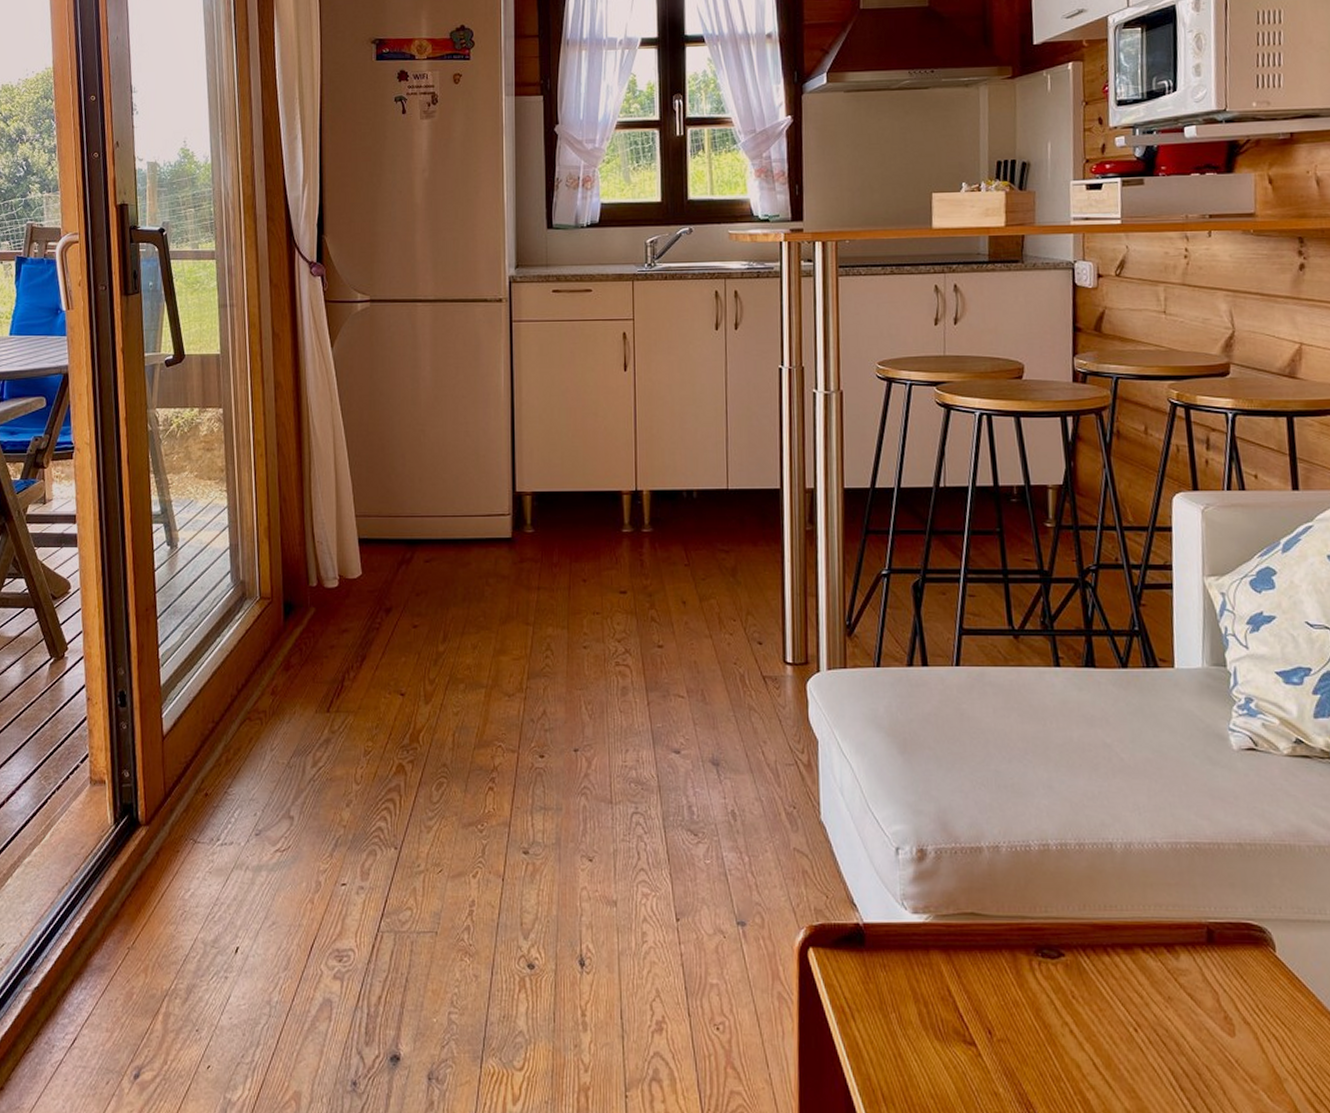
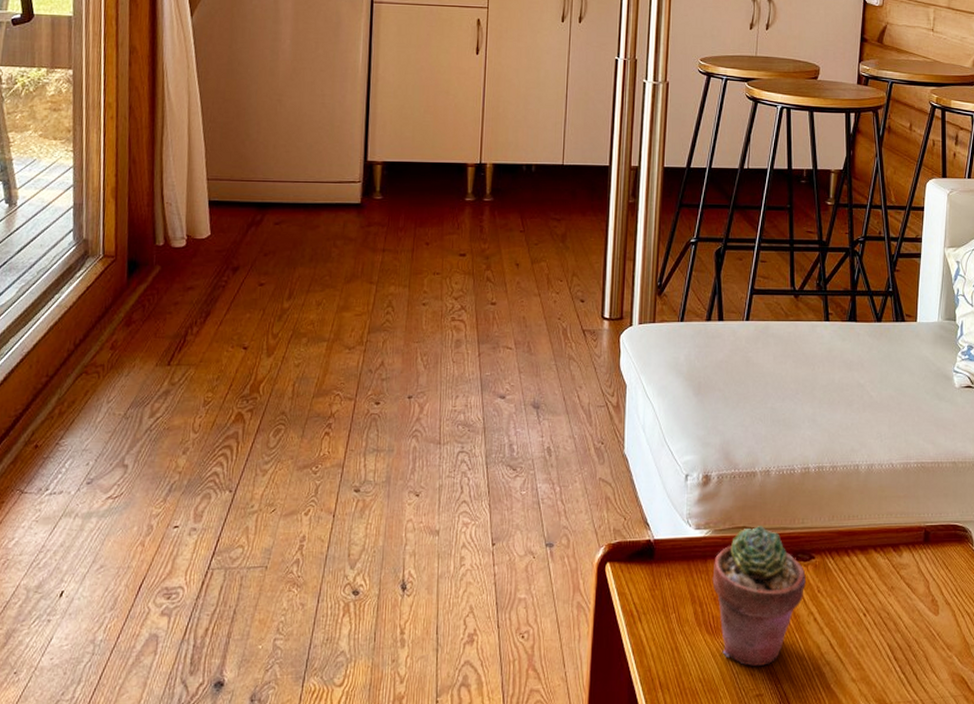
potted succulent: none [937,913,1056,1084] -> present [712,526,806,666]

